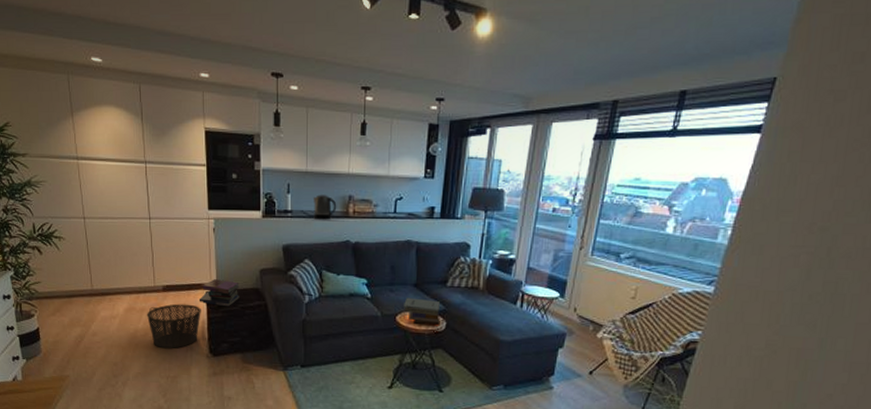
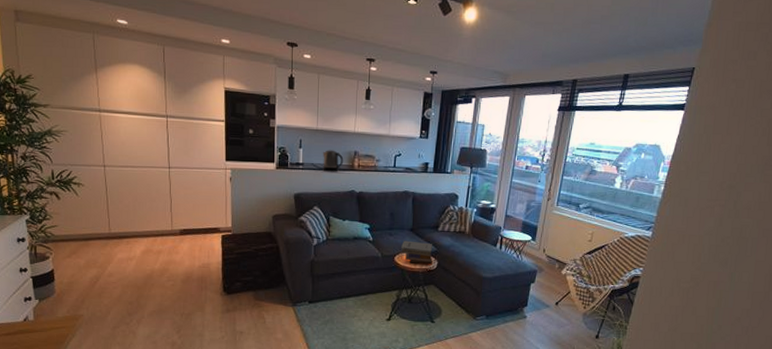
basket: present [146,303,201,349] -> none [163,246,216,288]
books: present [199,279,240,307] -> none [214,224,253,249]

